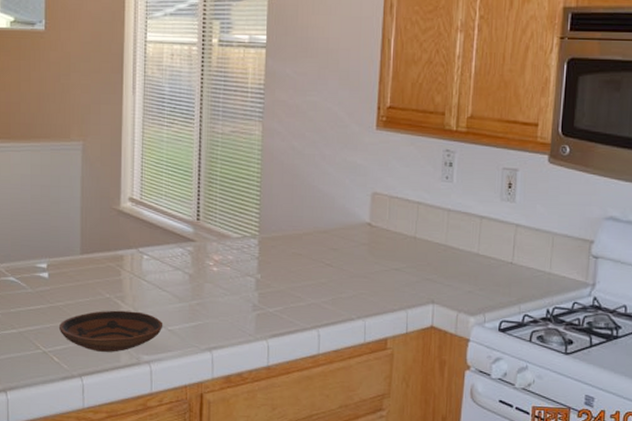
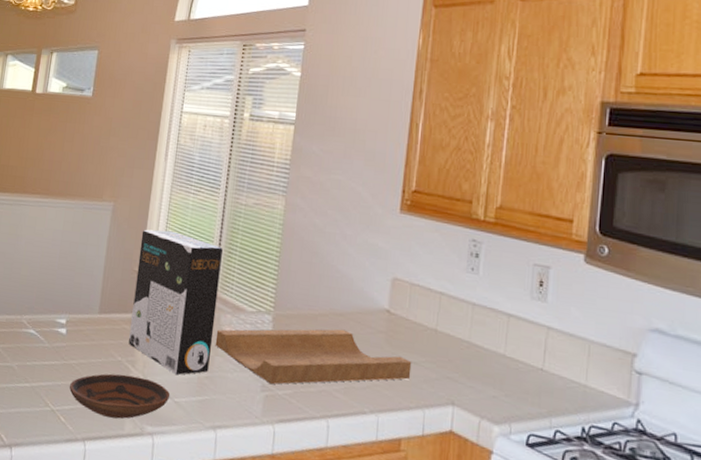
cereal box: none [115,165,202,304] -> present [128,229,223,375]
cutting board: none [203,245,394,304] -> present [215,329,412,385]

